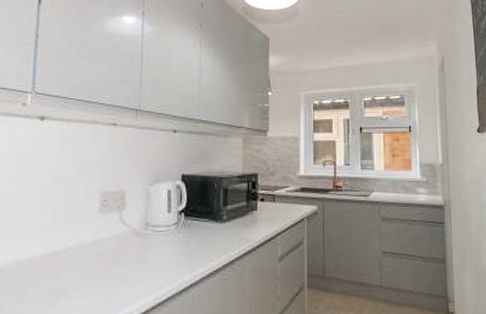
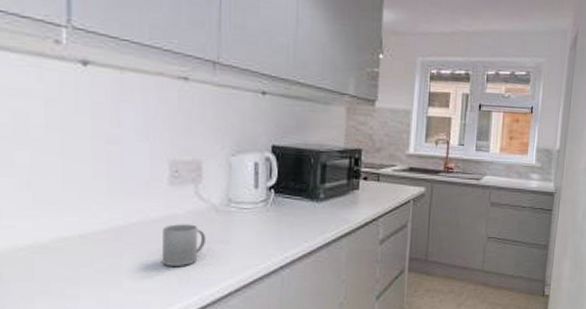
mug: none [91,246,128,286] -> present [161,224,206,266]

